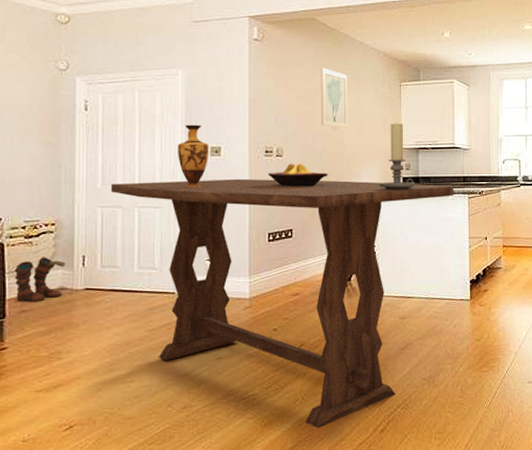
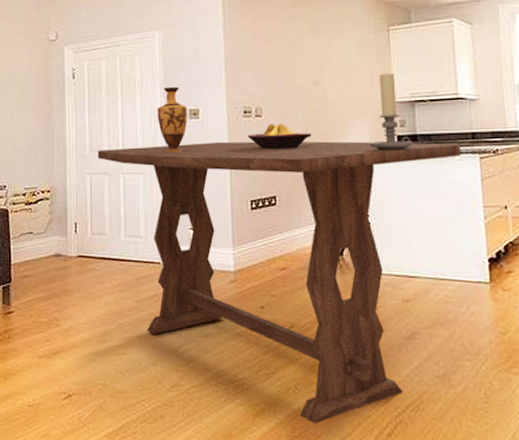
boots: present [14,257,66,303] -> none [17,223,60,268]
wall art: present [321,67,348,128] -> none [298,17,331,83]

